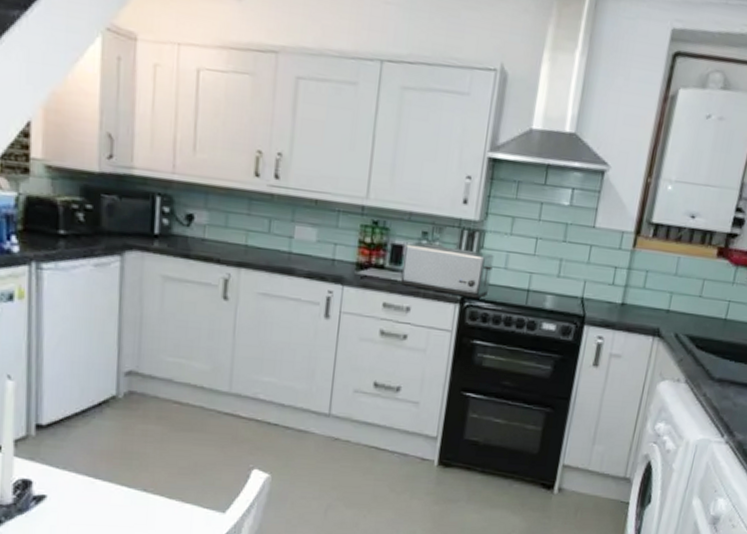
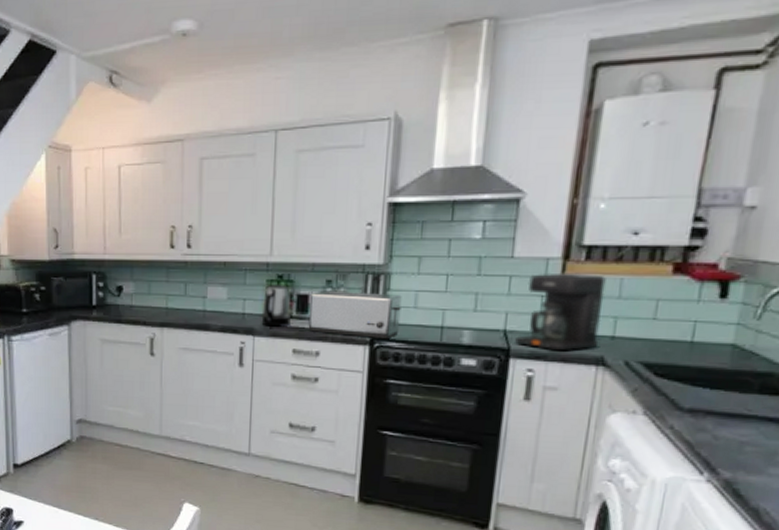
kettle: none [352,230,385,278] -> present [261,284,292,327]
coffee maker: none [590,245,667,322] -> present [515,272,606,351]

